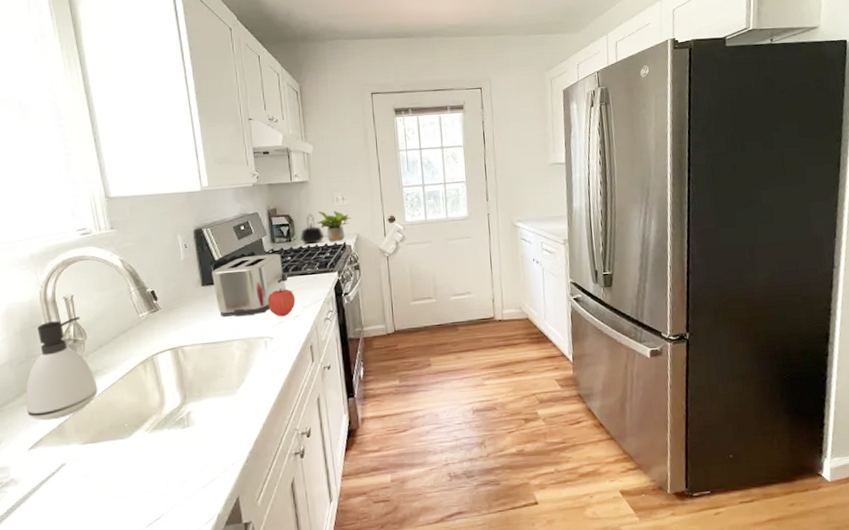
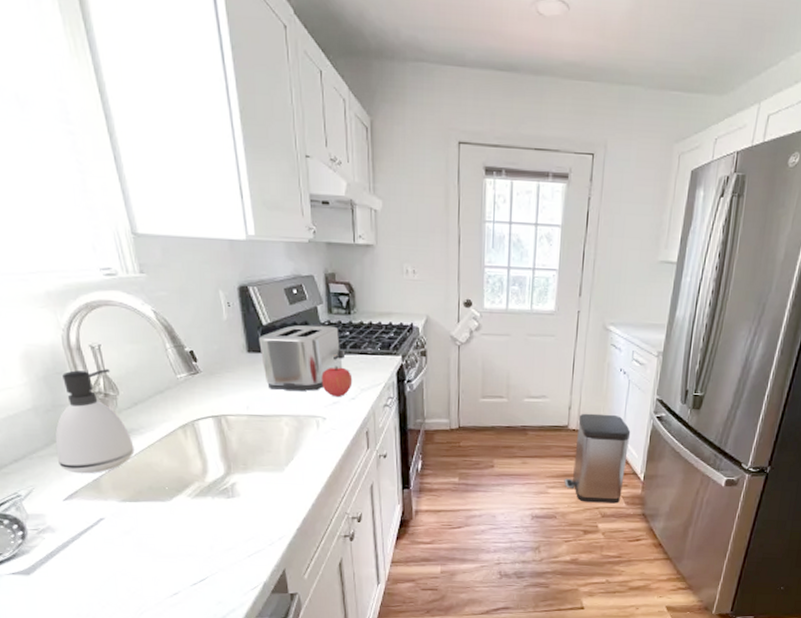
kettle: present [301,214,325,244] -> none [362,285,390,320]
potted plant: present [317,211,351,242] -> none [381,282,421,321]
pedal bin: none [498,301,555,390] -> present [564,413,631,504]

